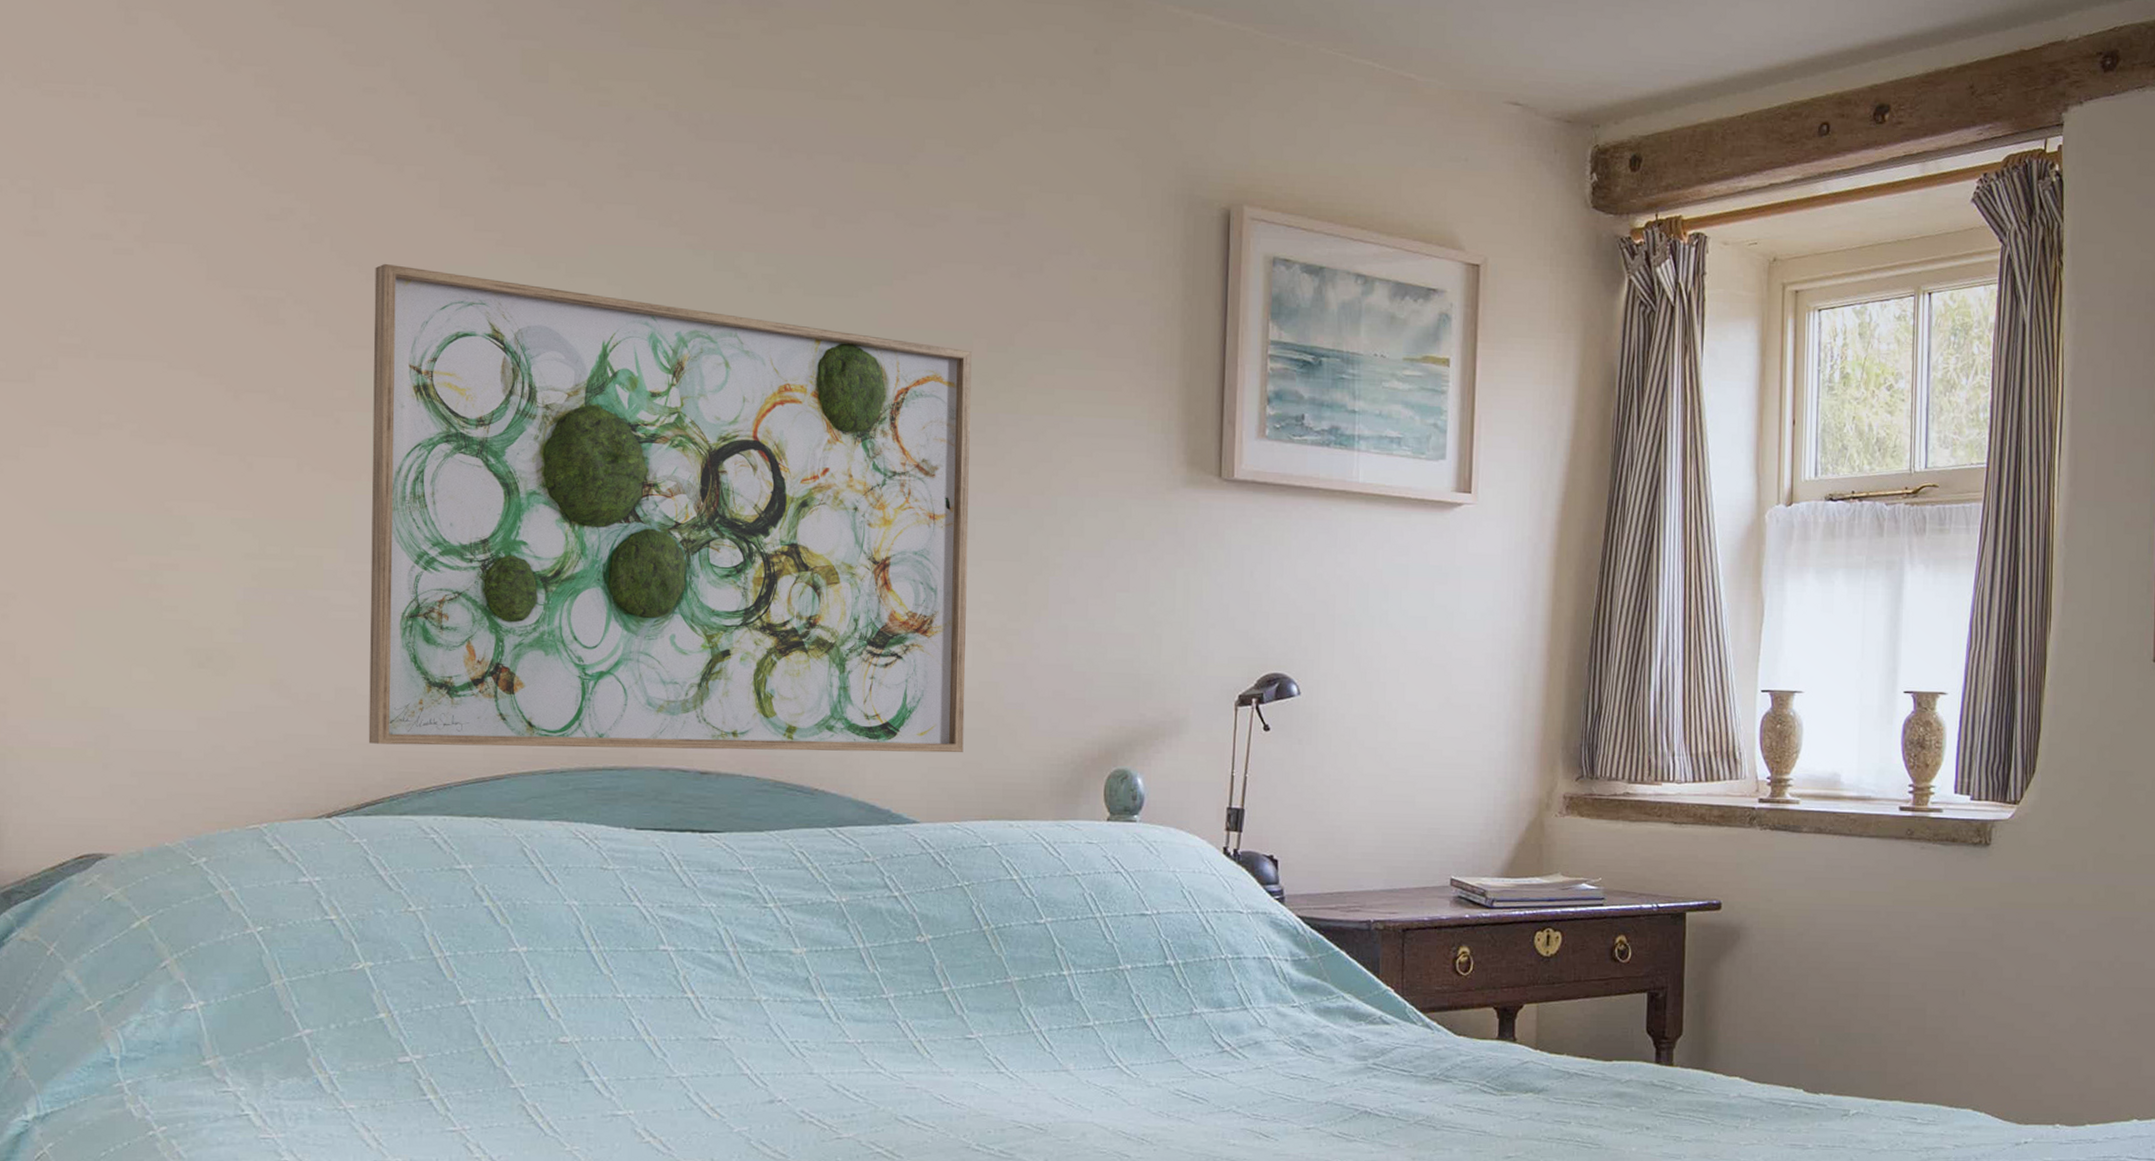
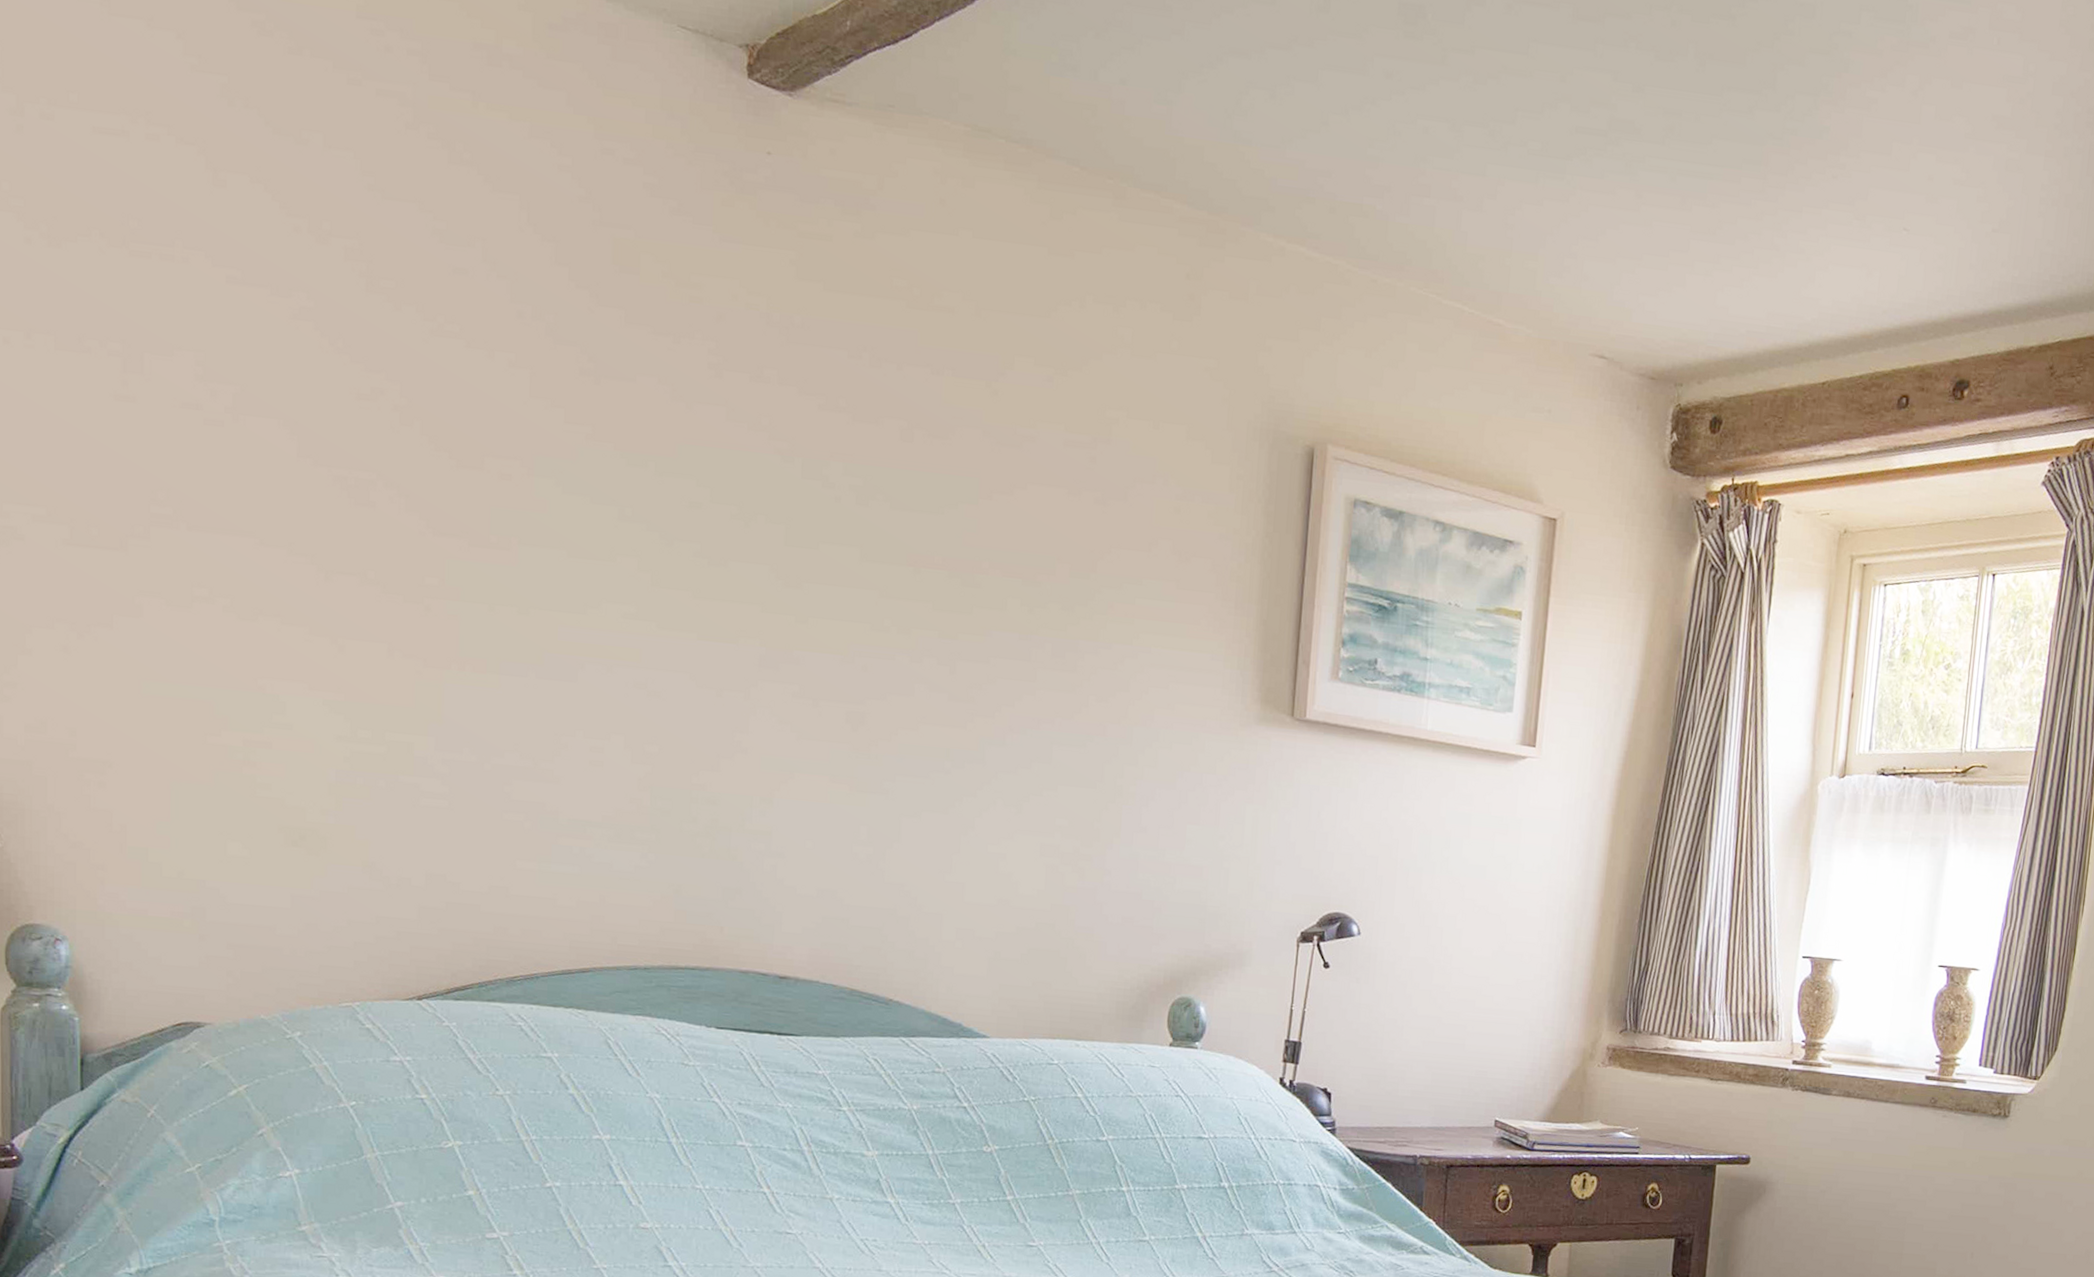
wall art: present [368,263,972,753] -> none [458,451,1054,973]

